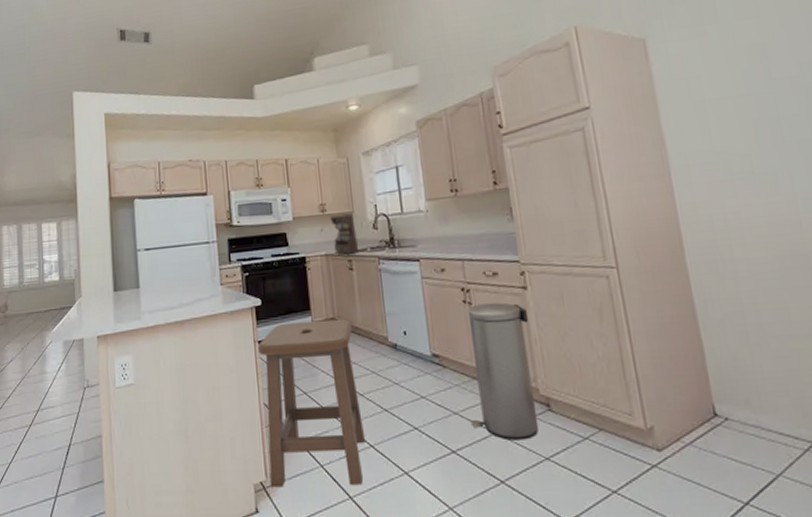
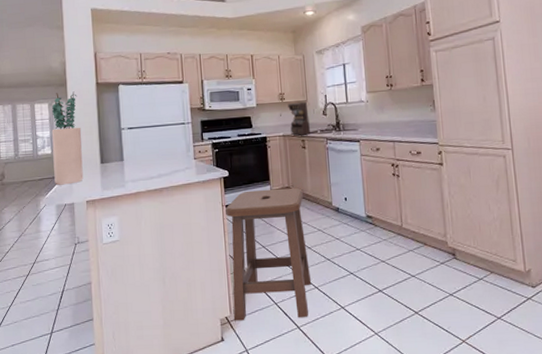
vase: none [60,208,94,318] -> present [51,91,84,185]
pedal bin: present [467,302,539,441] -> none [394,175,446,282]

